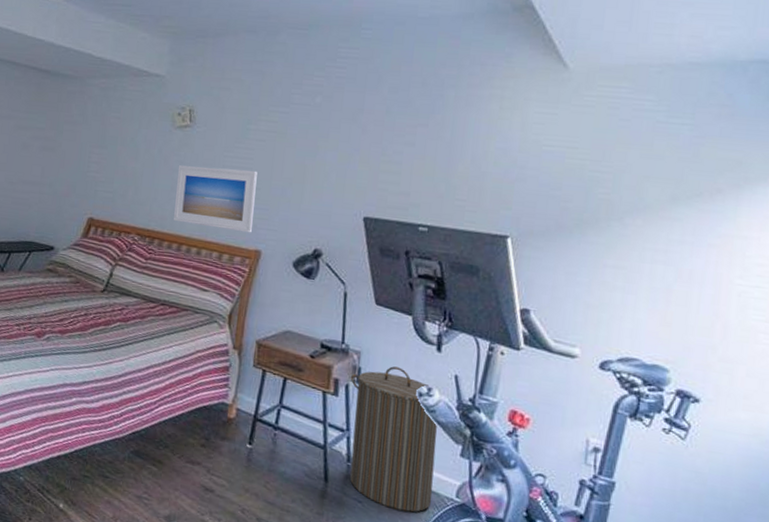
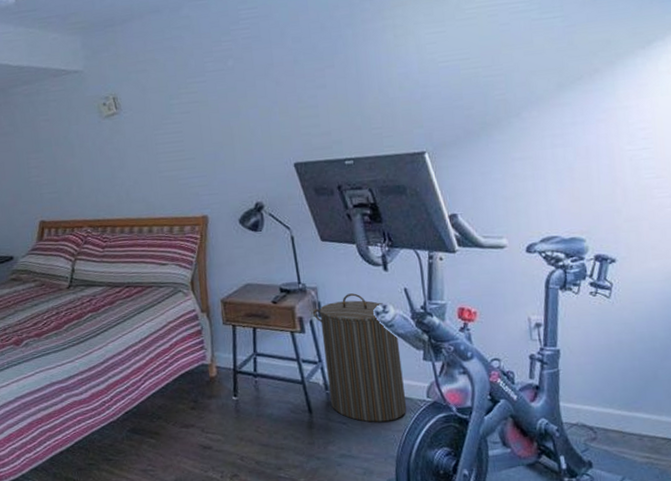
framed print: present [173,165,257,233] -> none [114,142,196,207]

